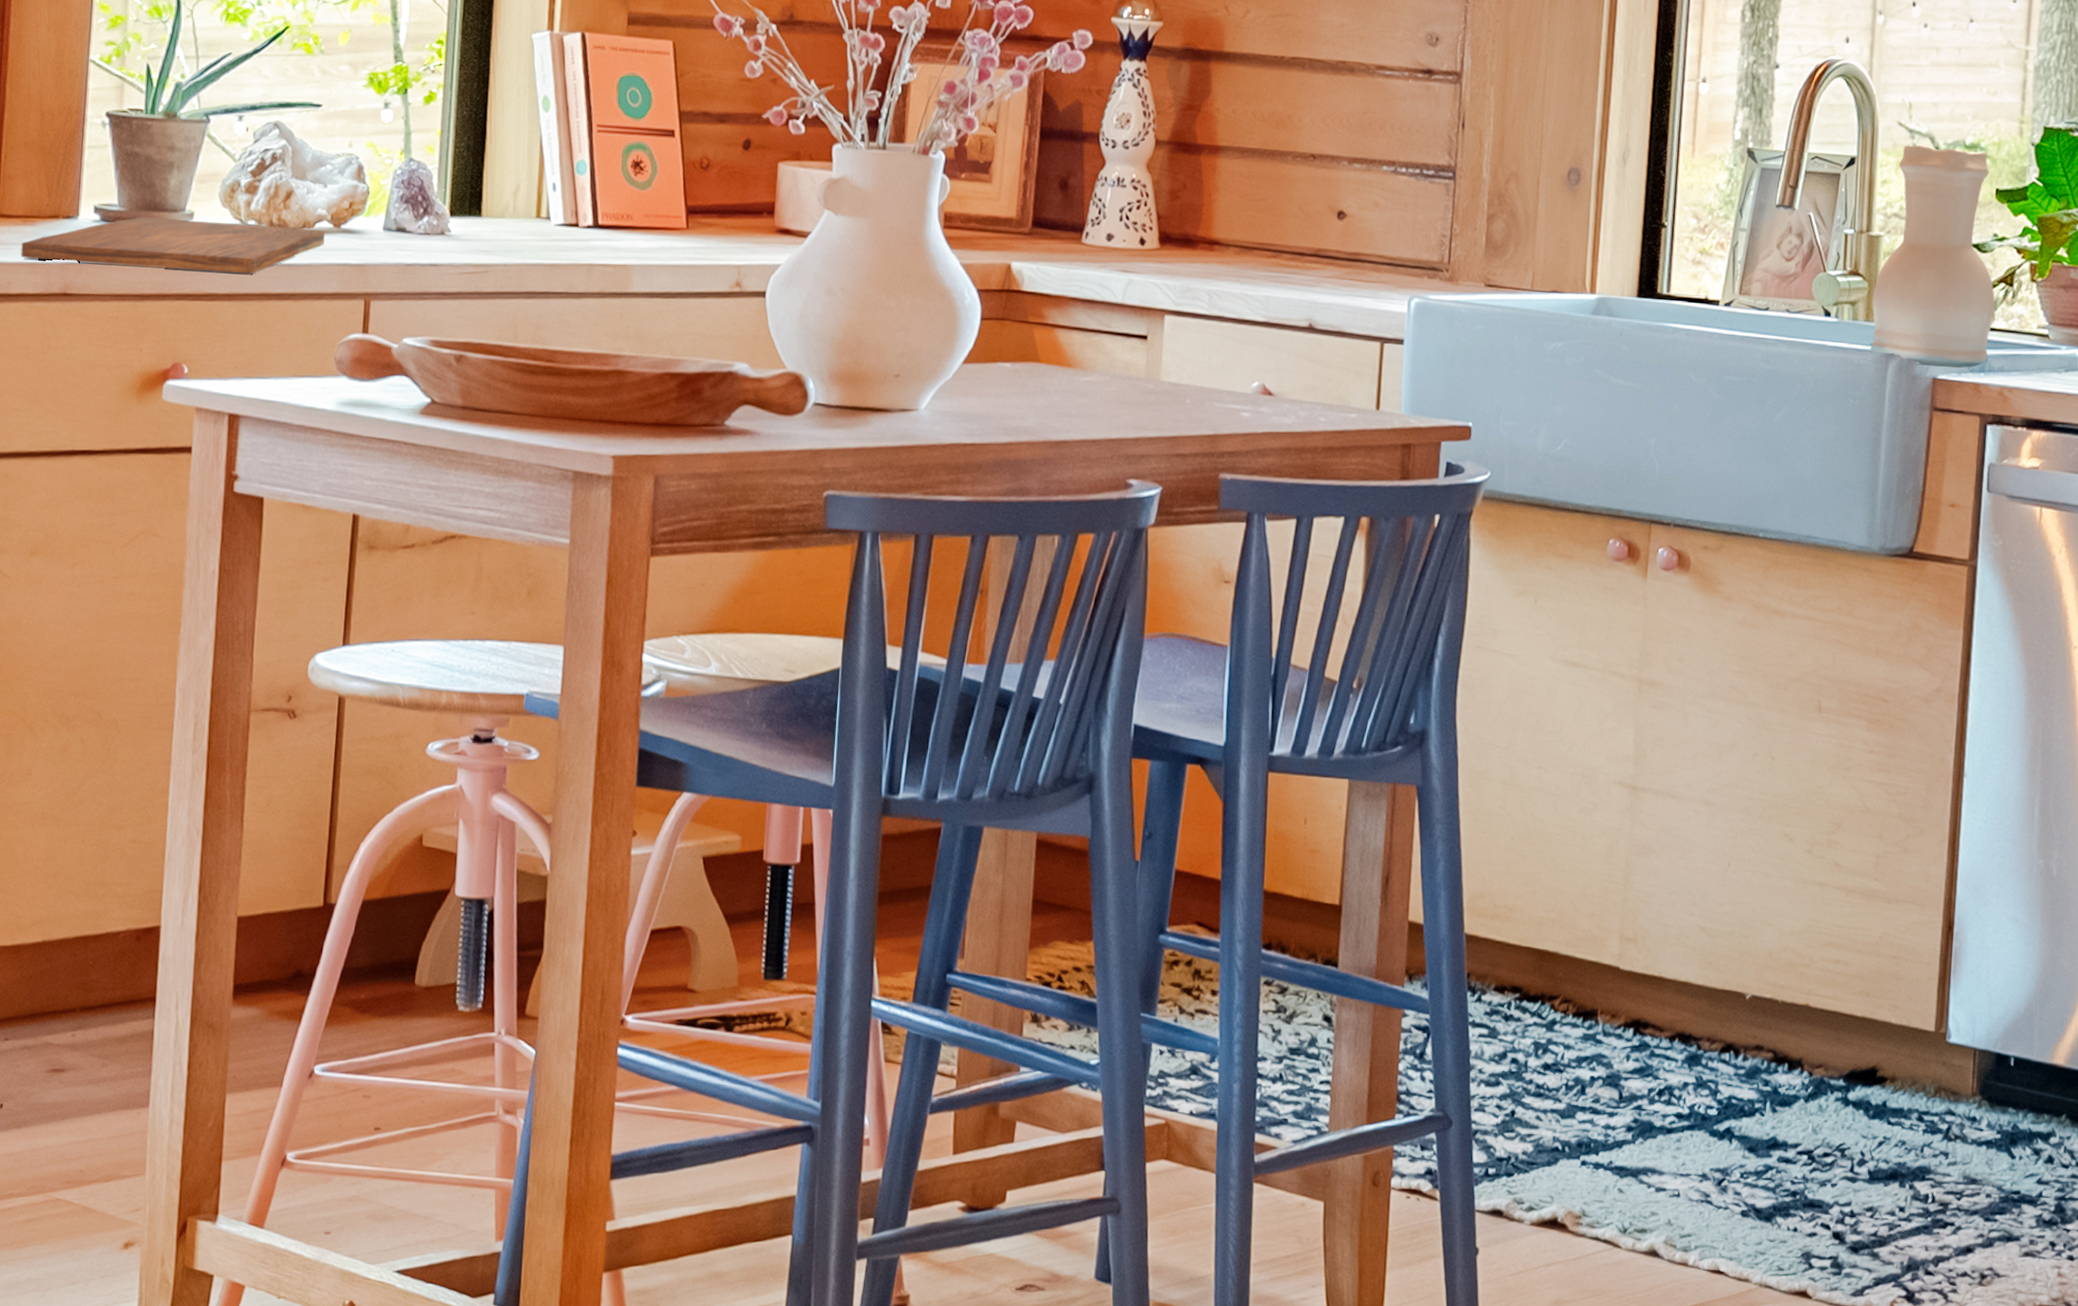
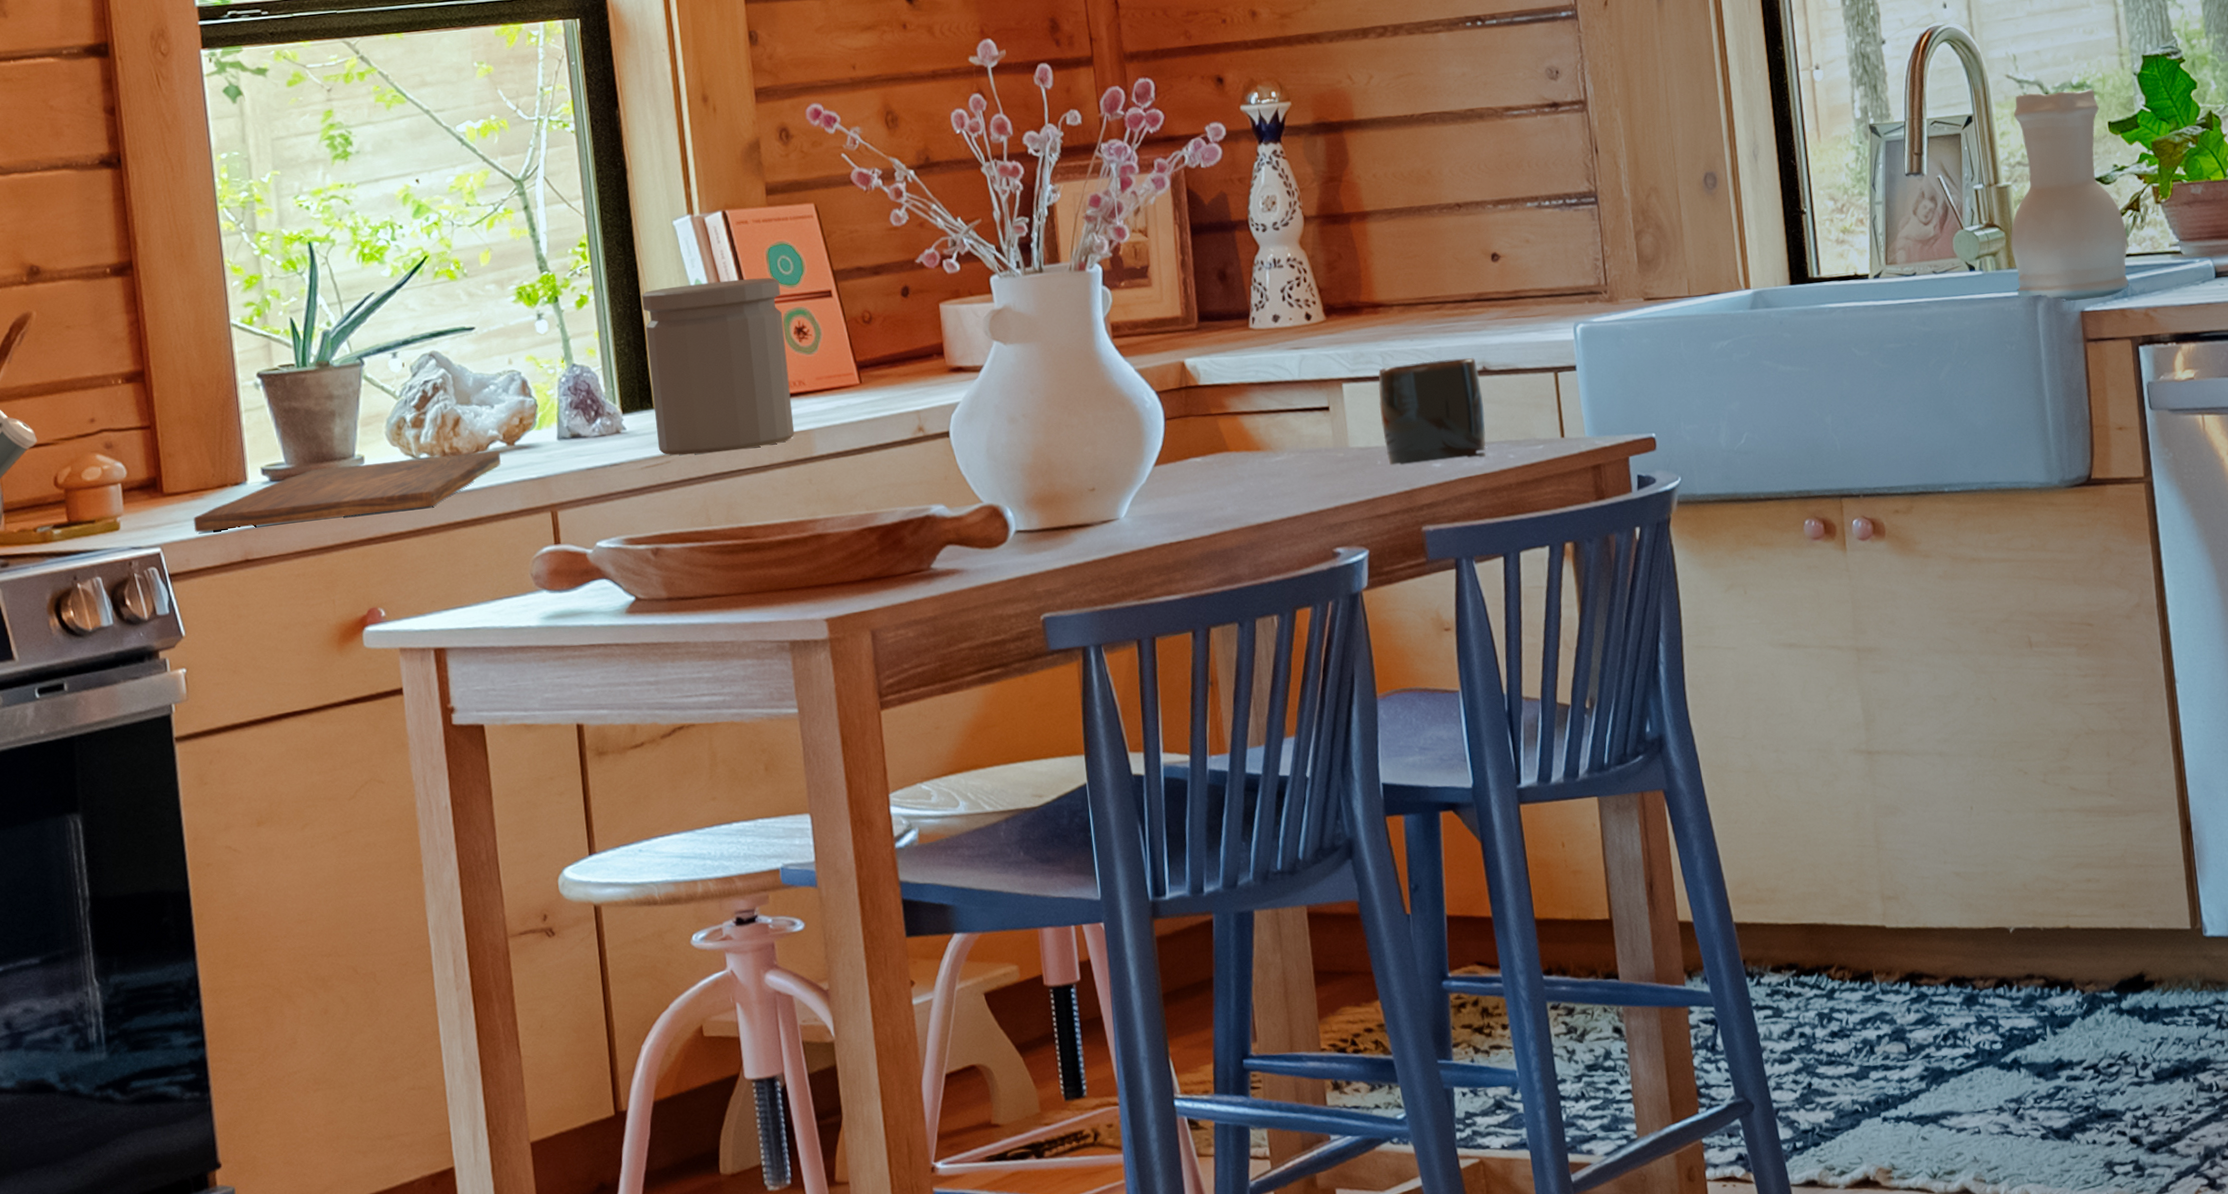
jar: none [479,98,625,273] -> present [641,277,795,456]
mug: none [1197,307,1305,416] -> present [1378,358,1486,466]

